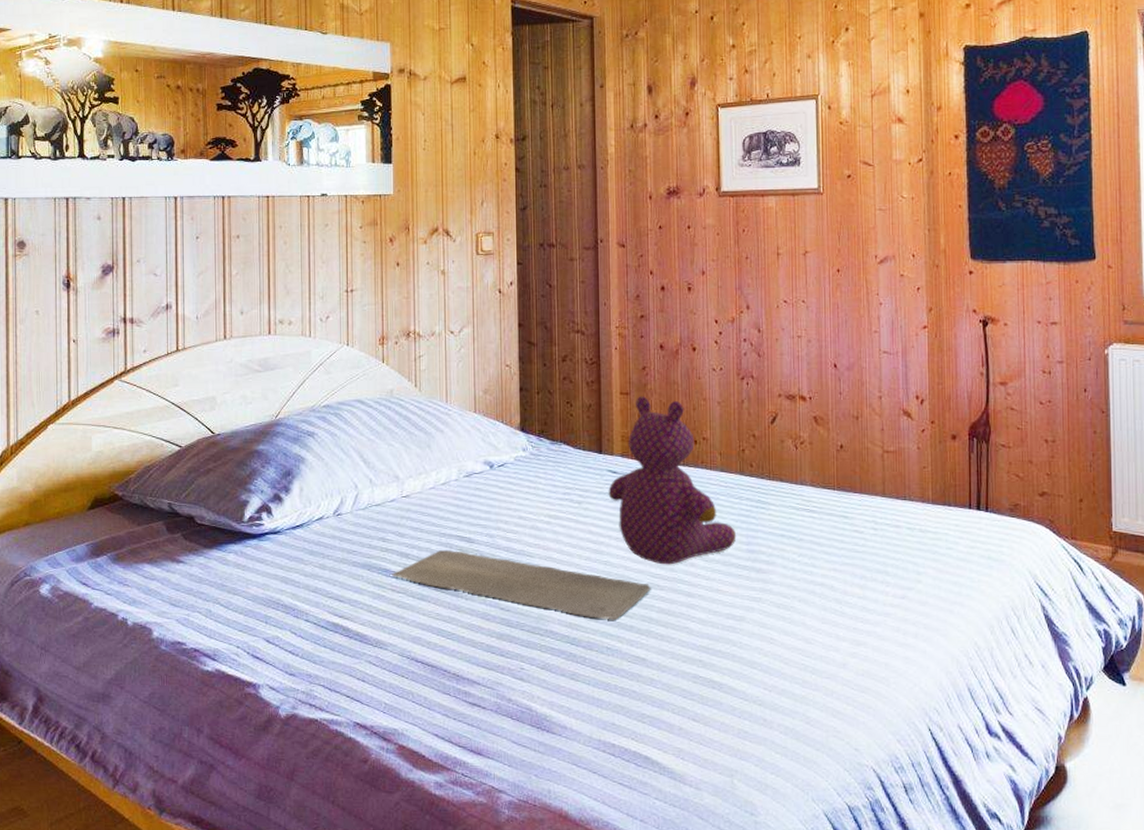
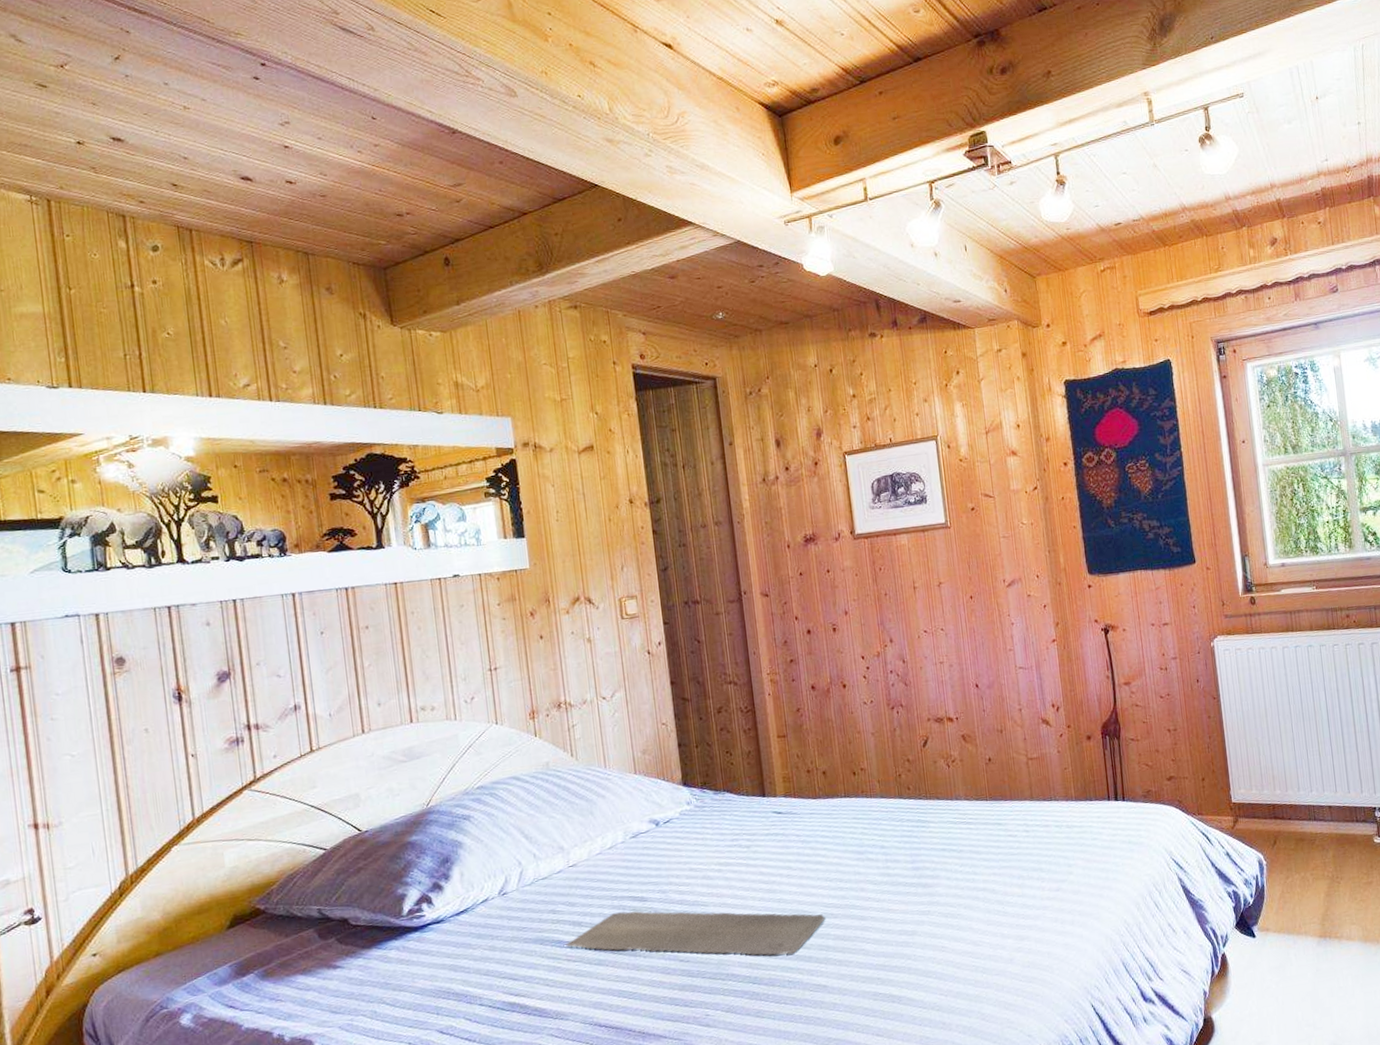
teddy bear: present [608,396,737,565] -> none [775,736,902,894]

